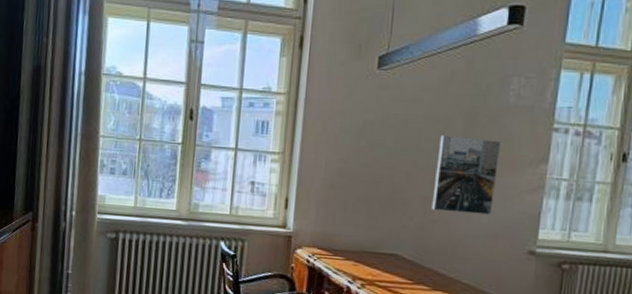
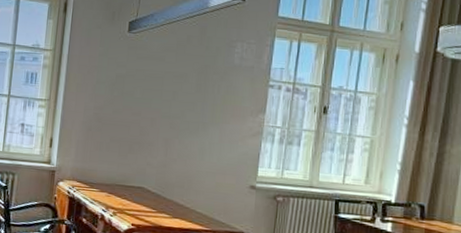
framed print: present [431,134,502,215] -> none [171,88,228,155]

